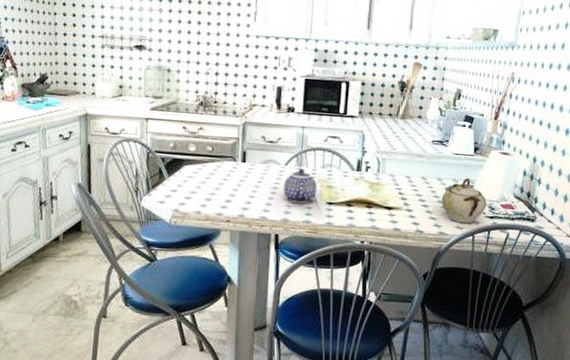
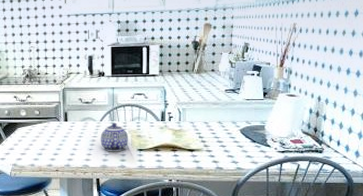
sugar bowl: present [441,178,487,224] -> none [237,120,278,159]

